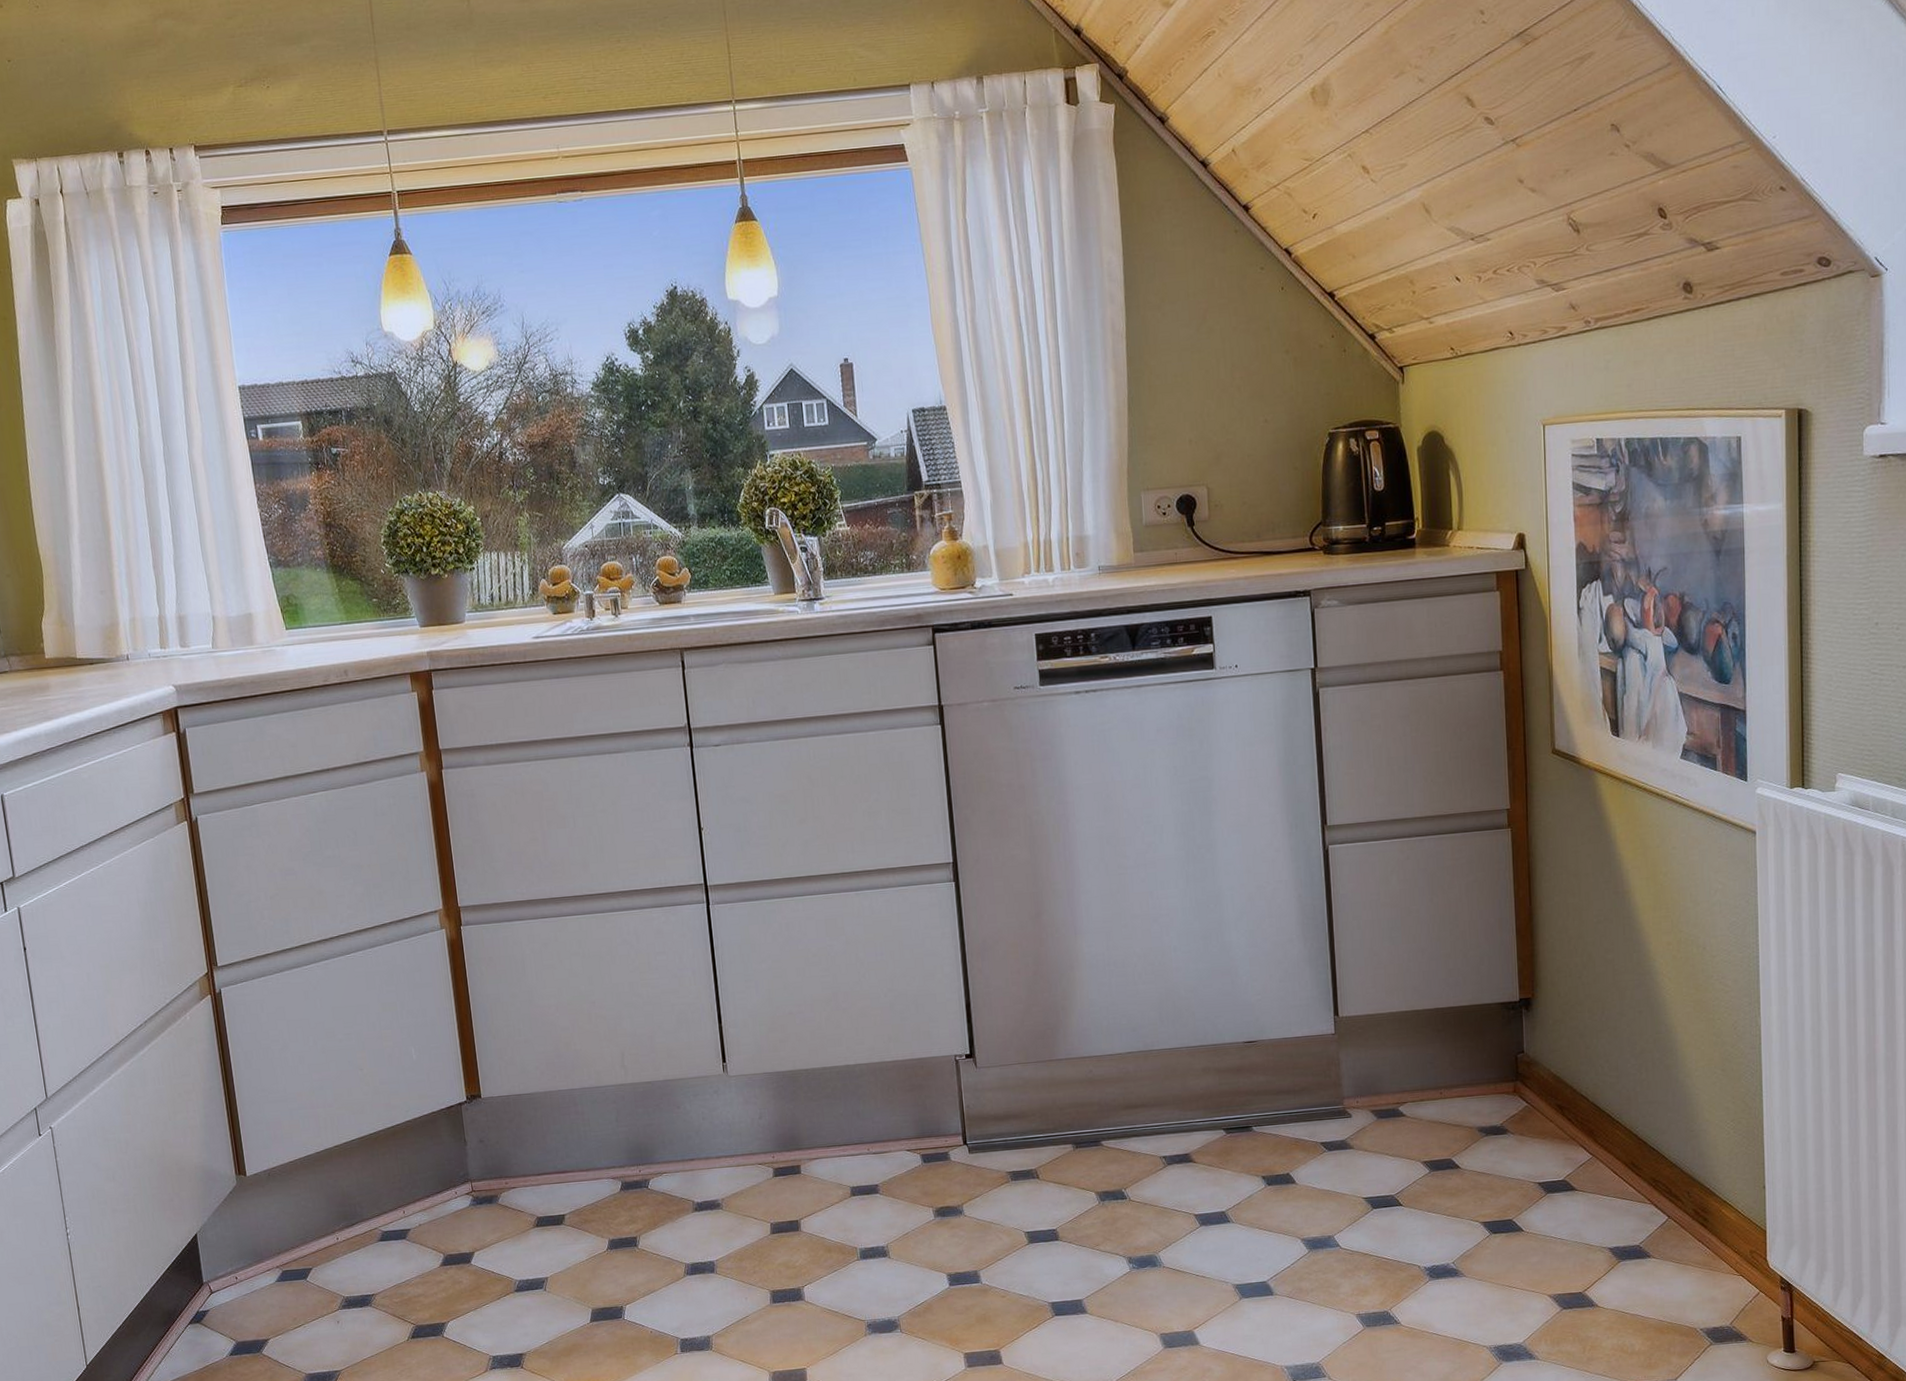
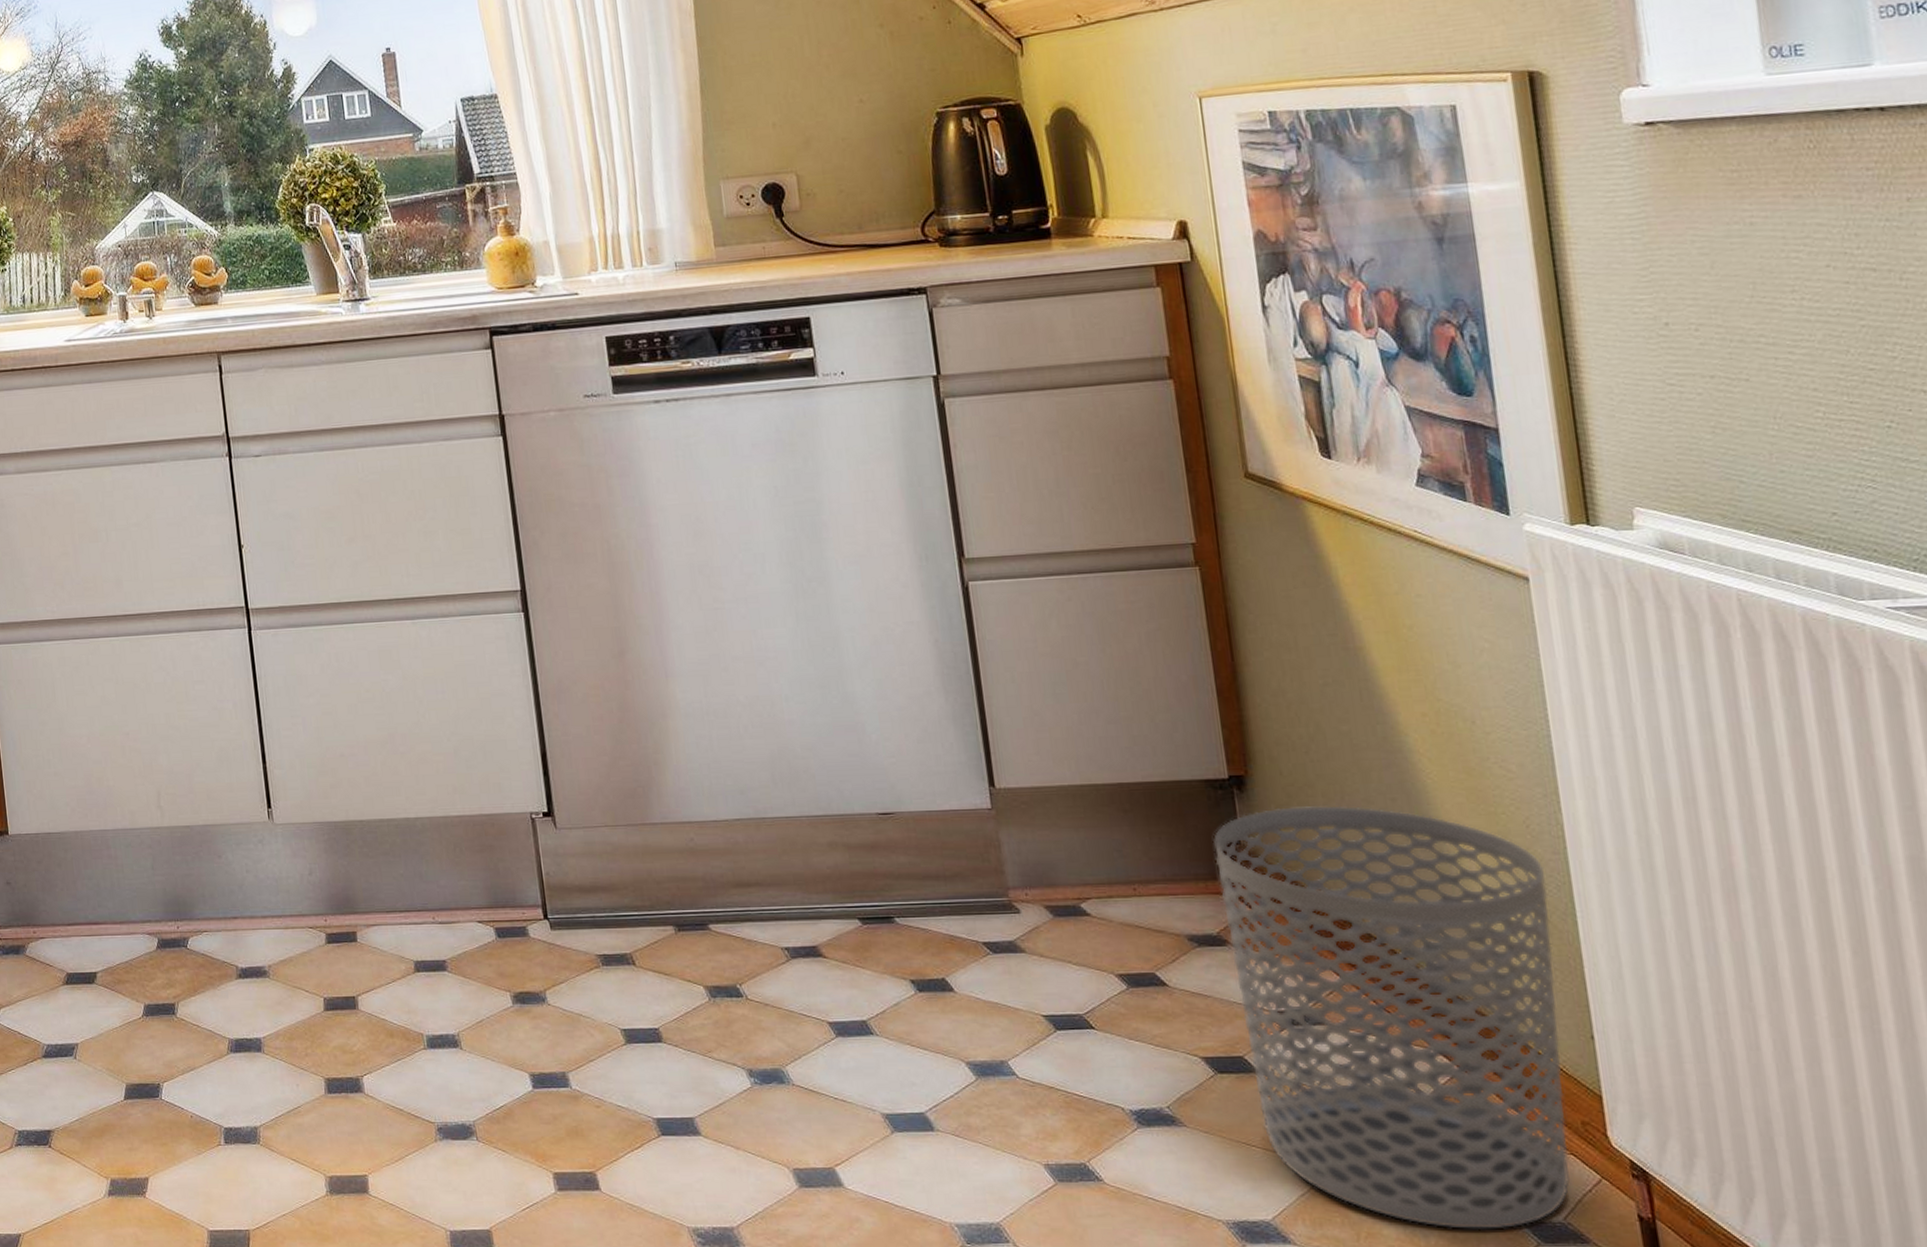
waste bin: none [1504,1018,1745,1338] -> present [1213,805,1570,1230]

